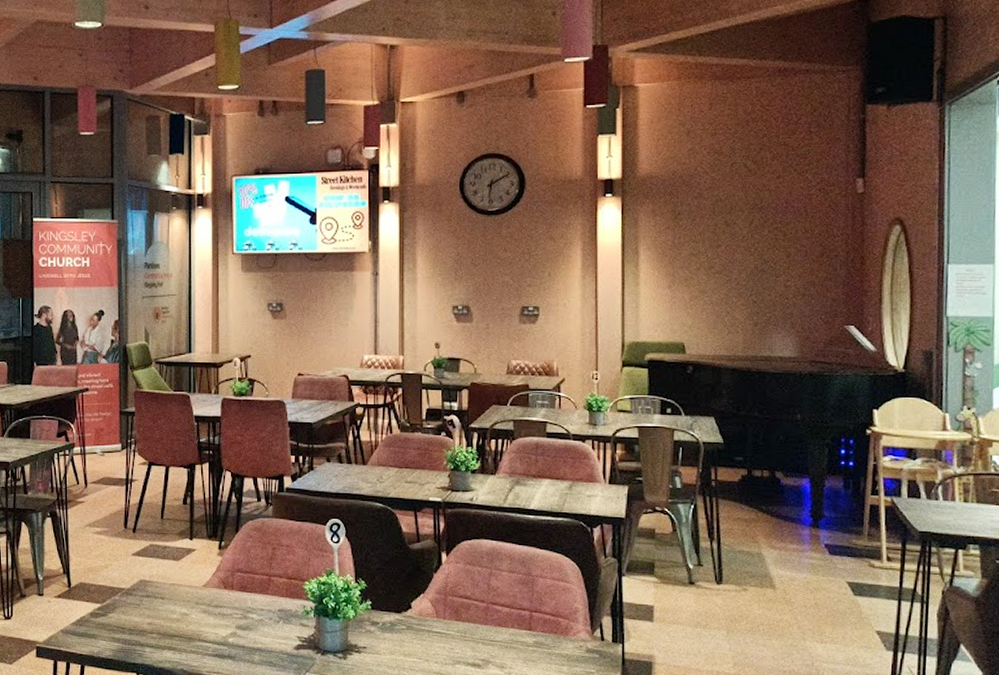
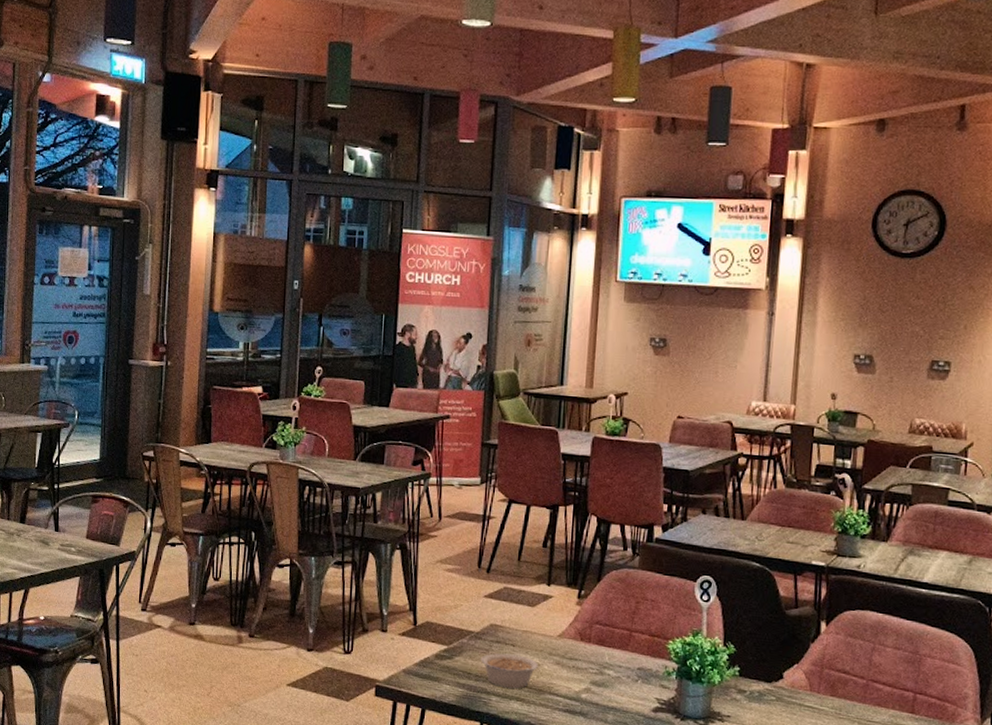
legume: none [132,606,187,639] -> present [480,653,538,689]

